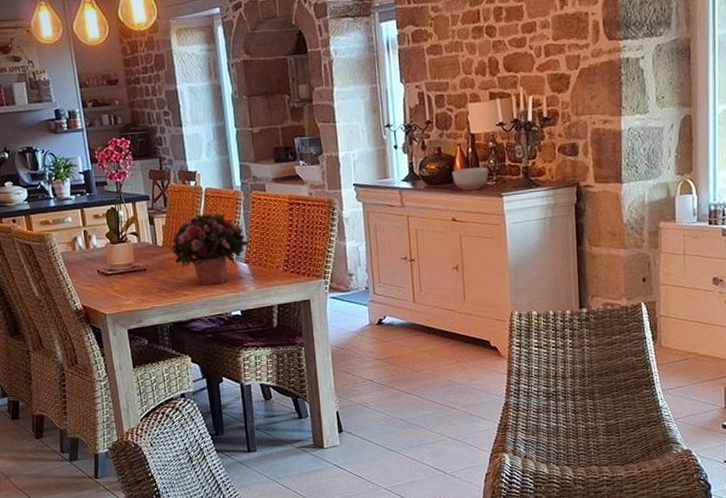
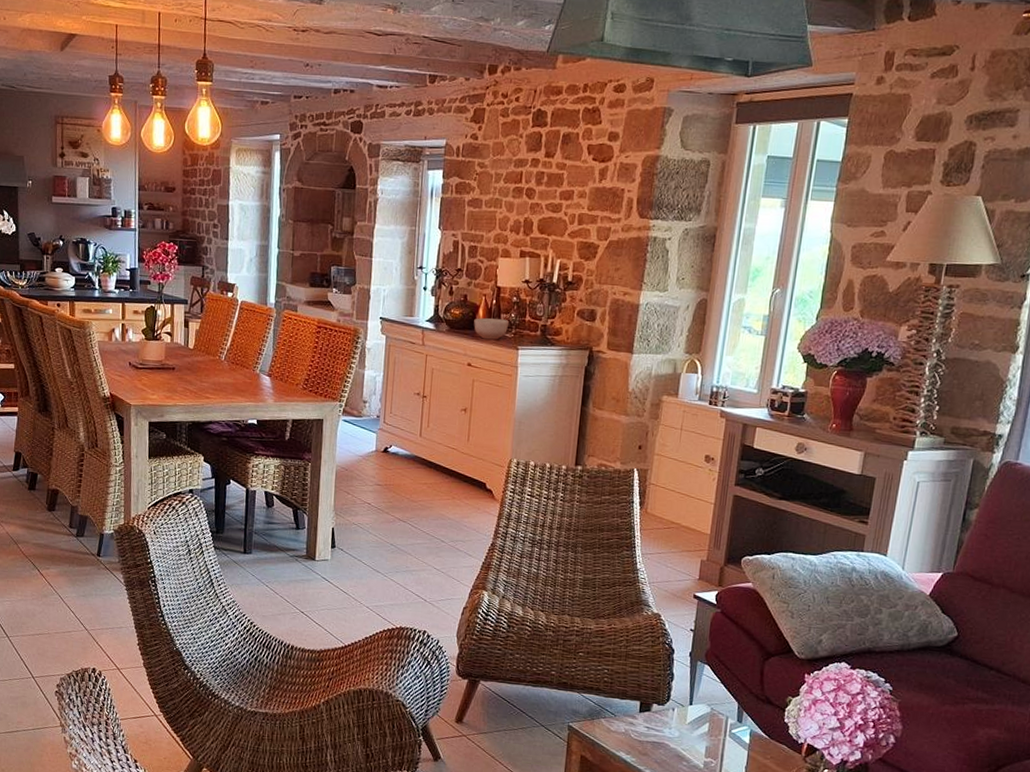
bouquet: present [169,212,249,286] -> none [199,324,274,394]

